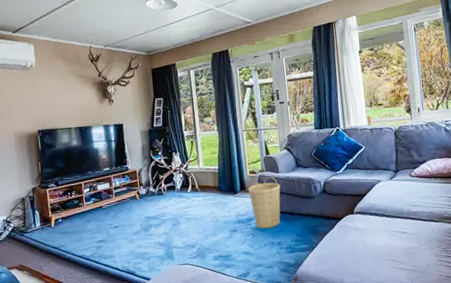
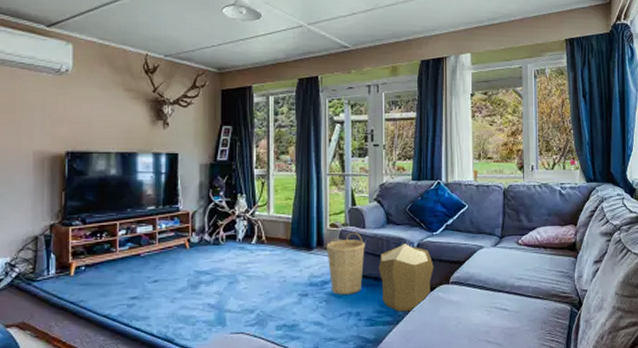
pouf: none [293,183,340,240] -> present [378,244,434,312]

